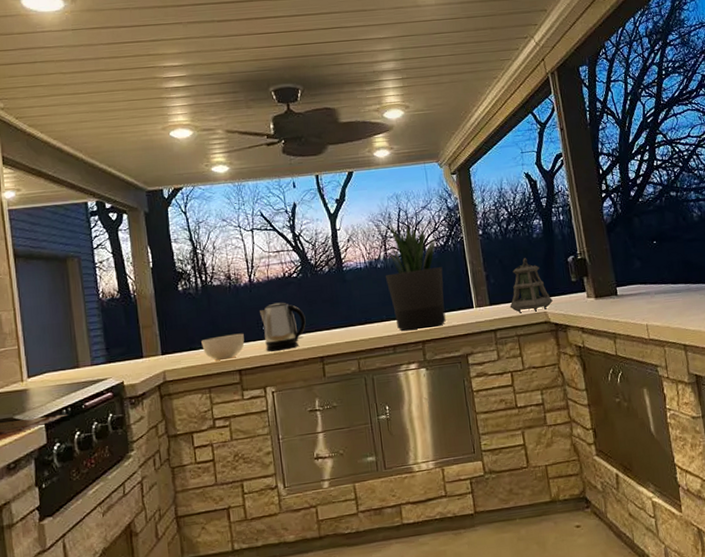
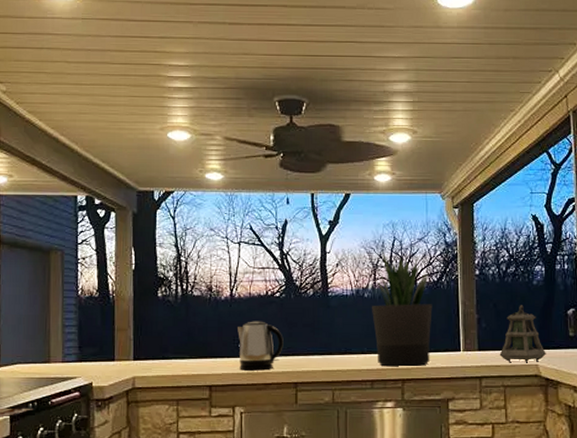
bowl: present [201,333,245,361] -> none [175,348,219,374]

